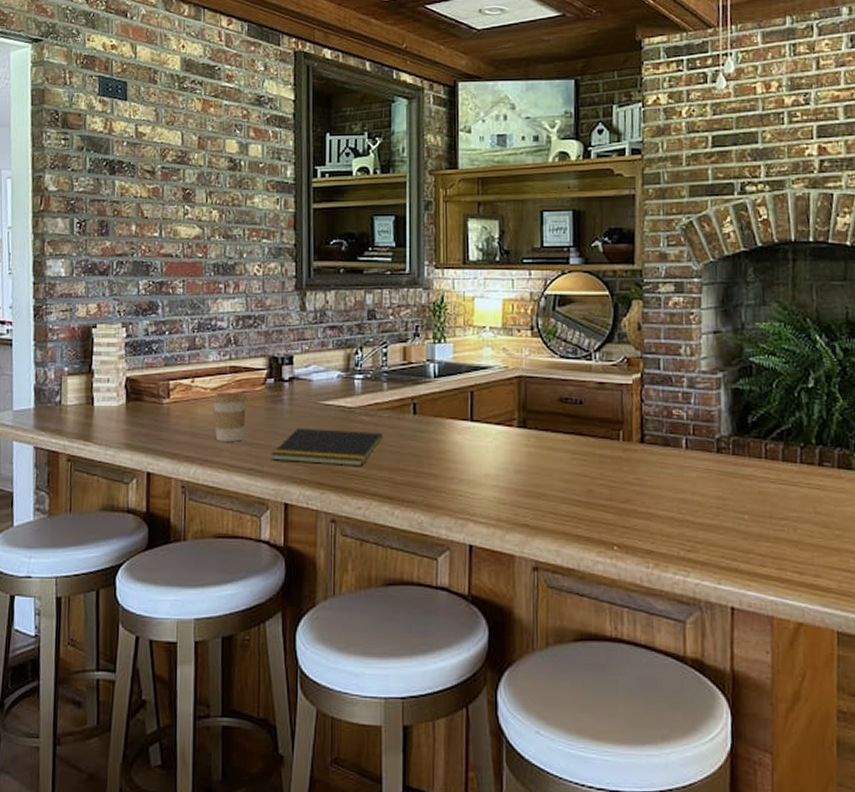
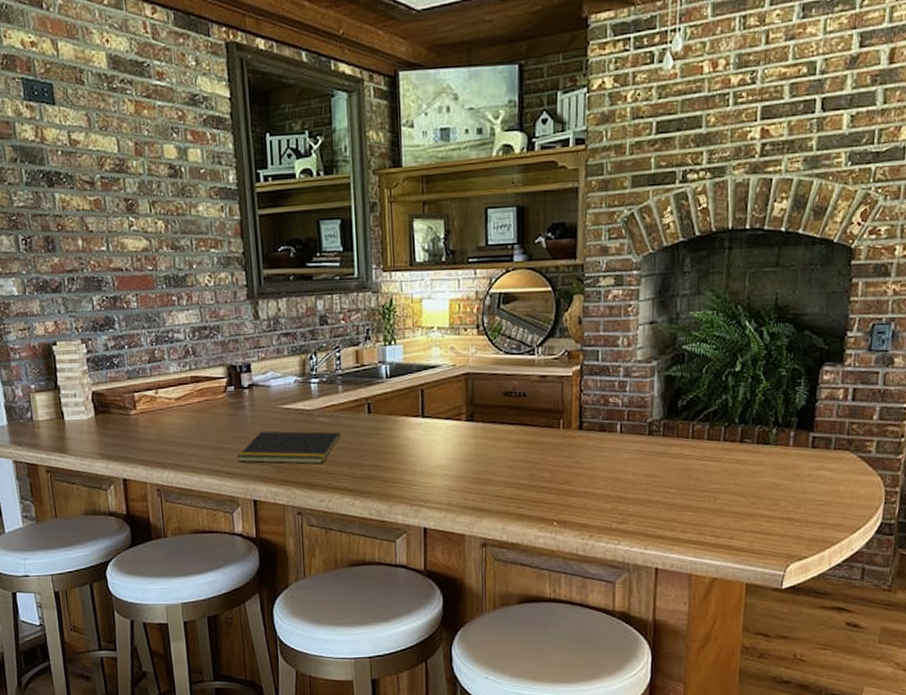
coffee cup: present [212,392,248,442] -> none [176,400,211,448]

